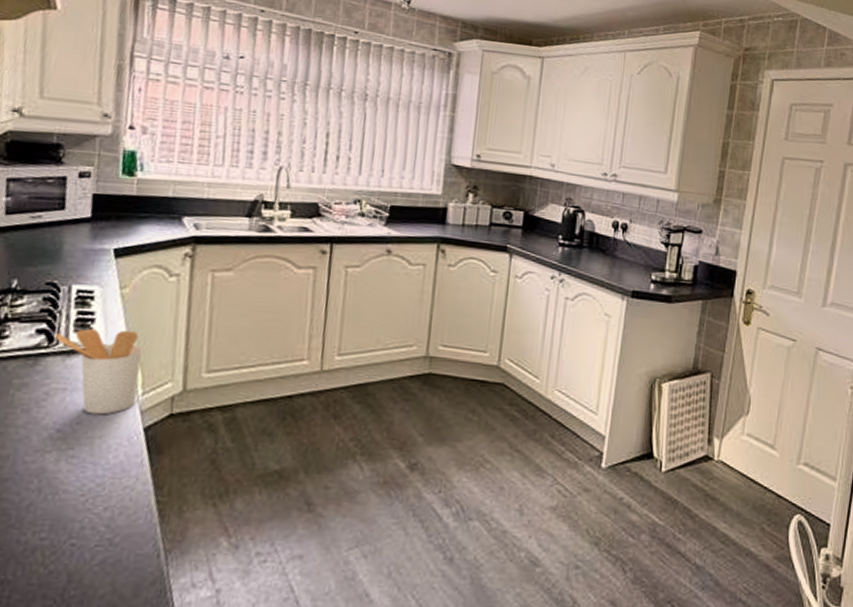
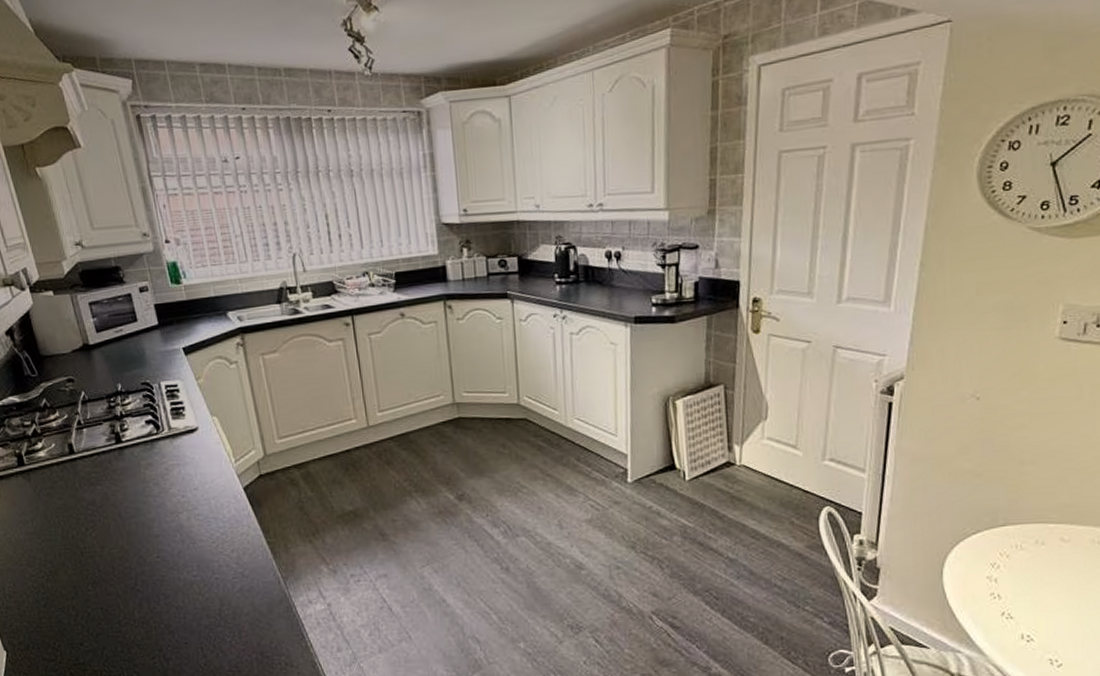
utensil holder: present [54,329,143,415] -> none [159,412,231,482]

